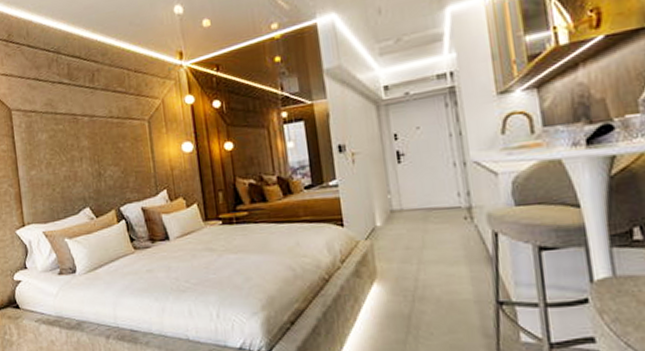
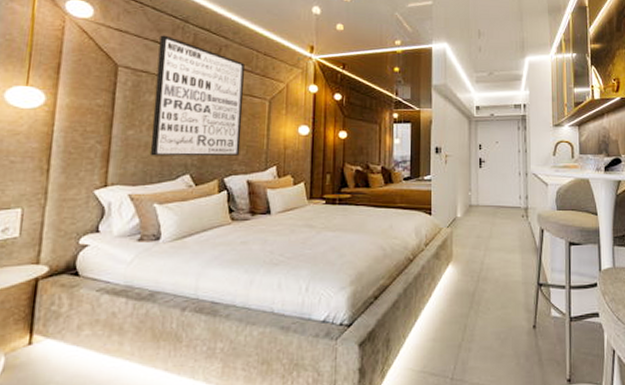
wall art: none [39,71,130,193] -> present [149,35,245,157]

